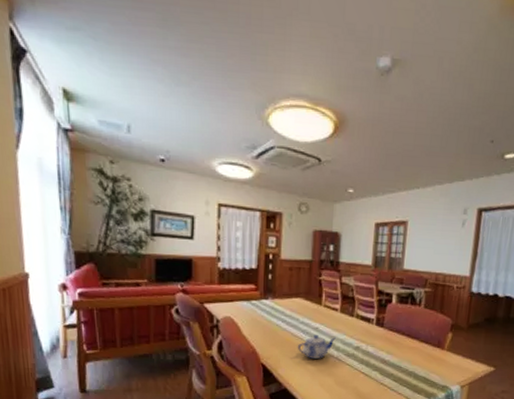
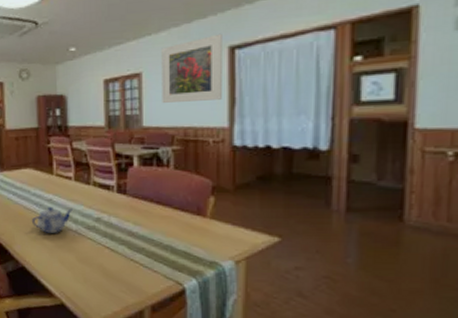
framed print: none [421,196,475,253] -> present [161,33,222,103]

